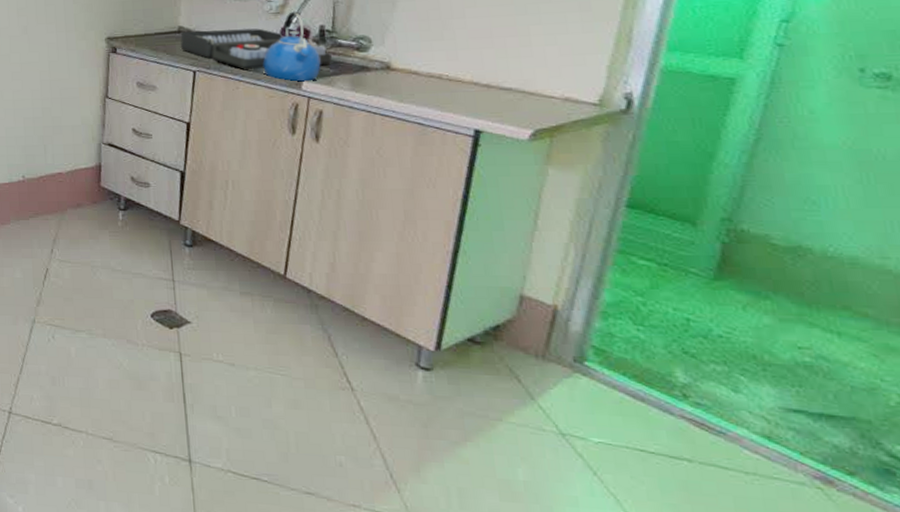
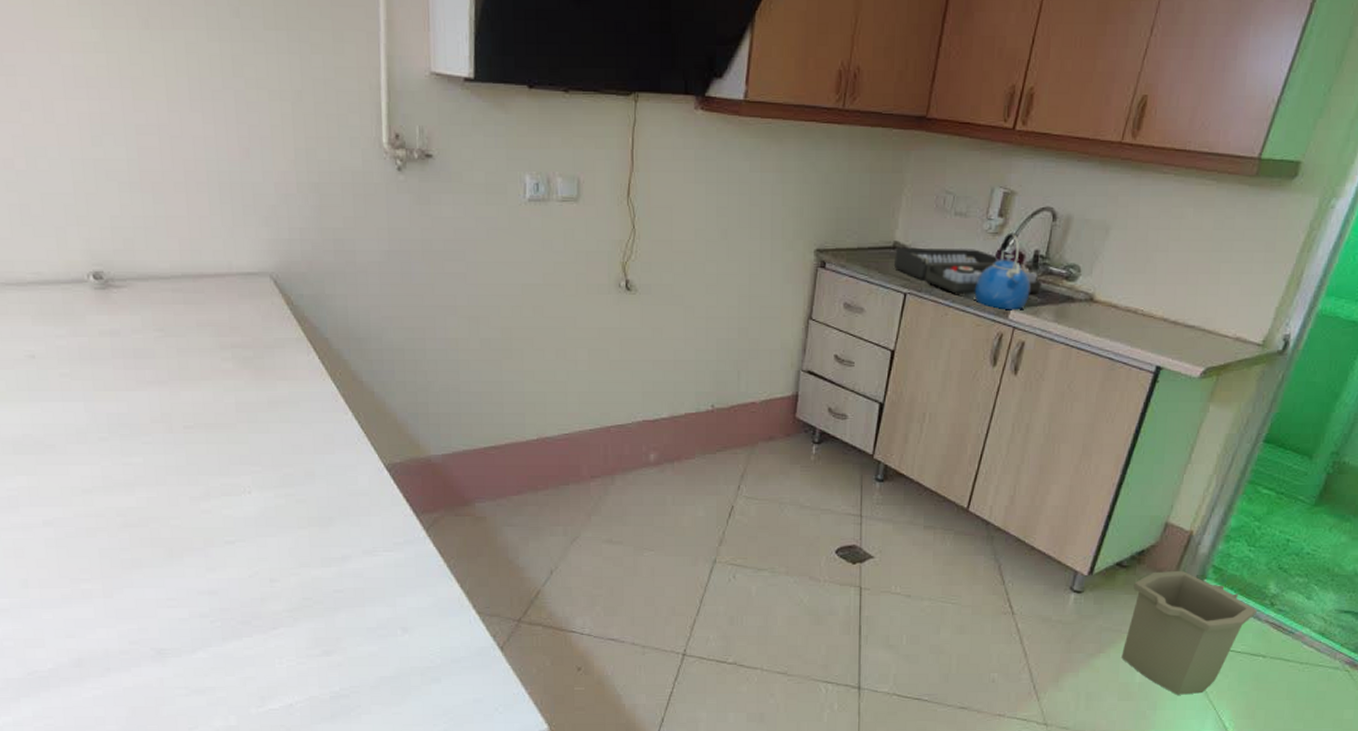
bucket: none [494,349,666,501] -> present [1121,570,1257,695]

